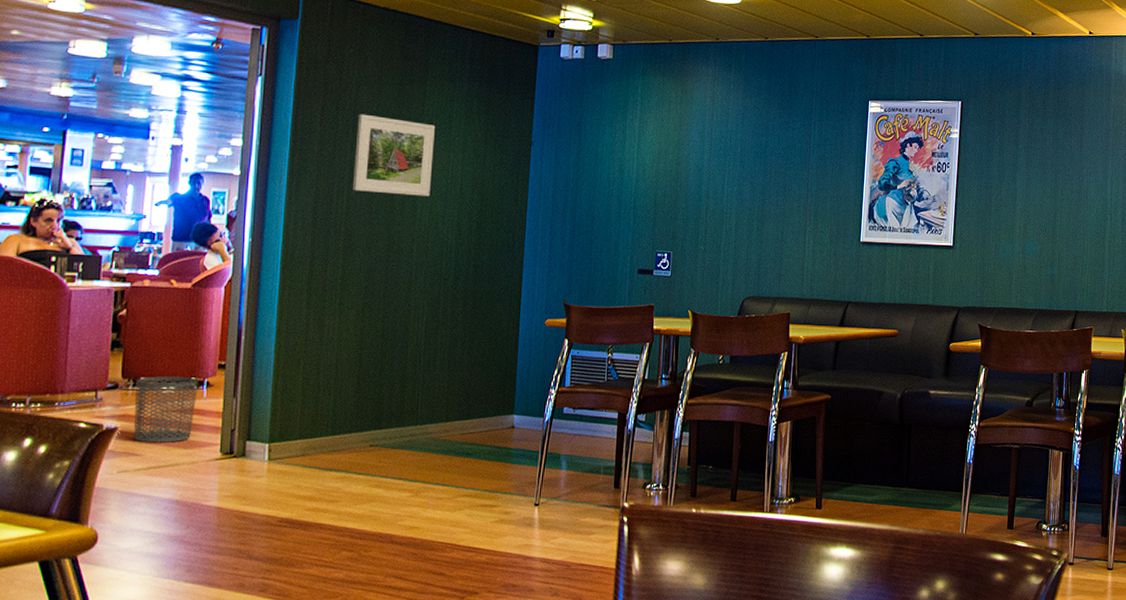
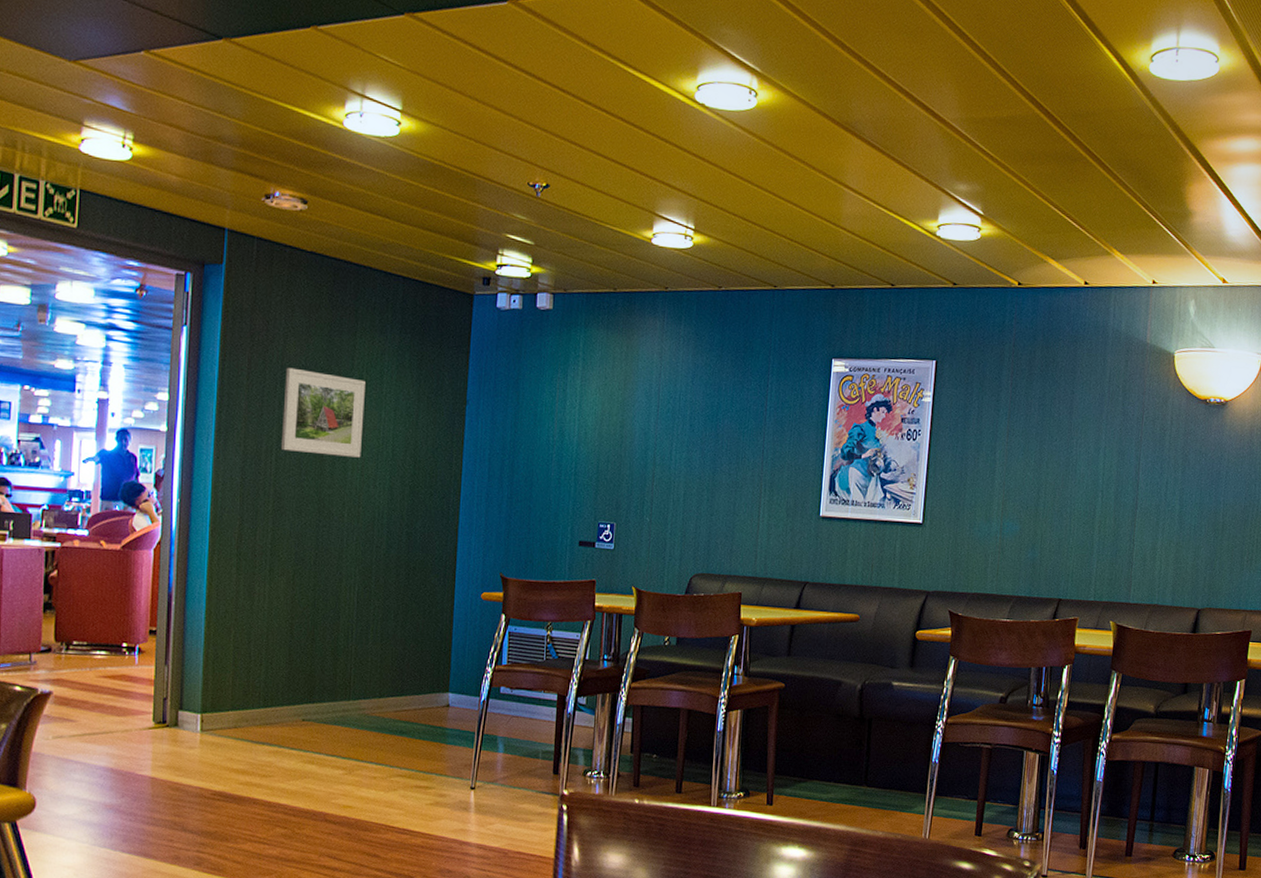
waste bin: present [134,376,199,444] -> none [68,640,130,710]

